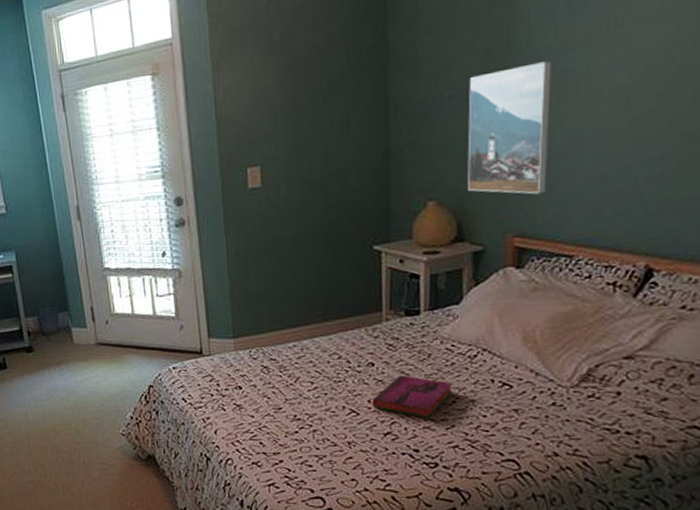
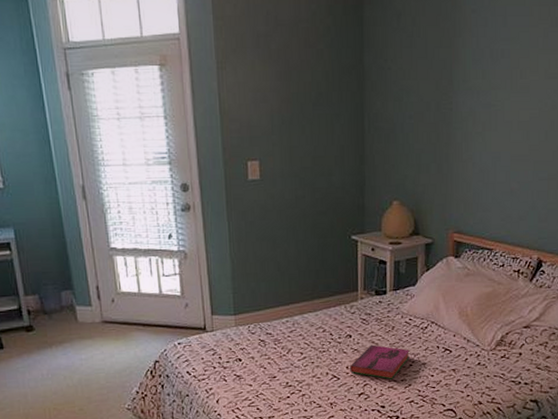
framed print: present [467,61,553,195] -> none [422,97,480,200]

